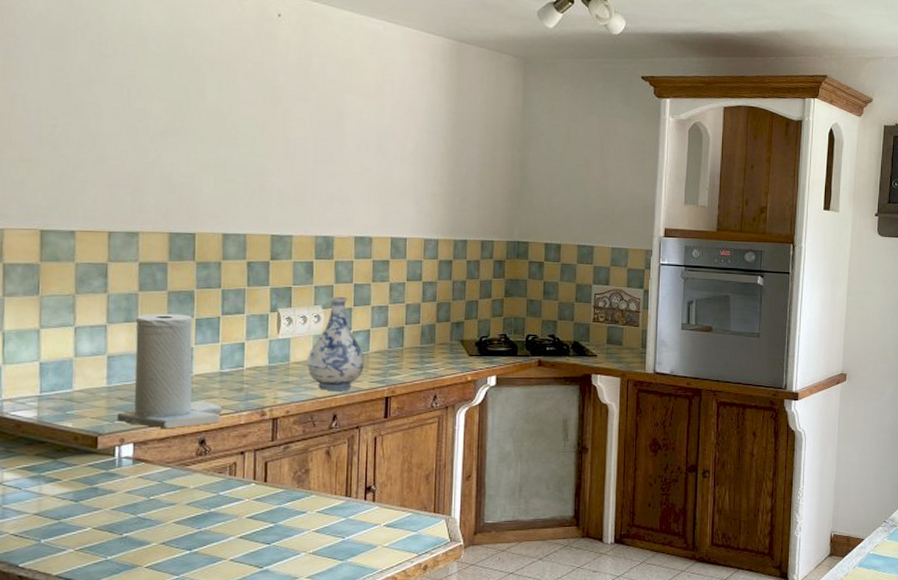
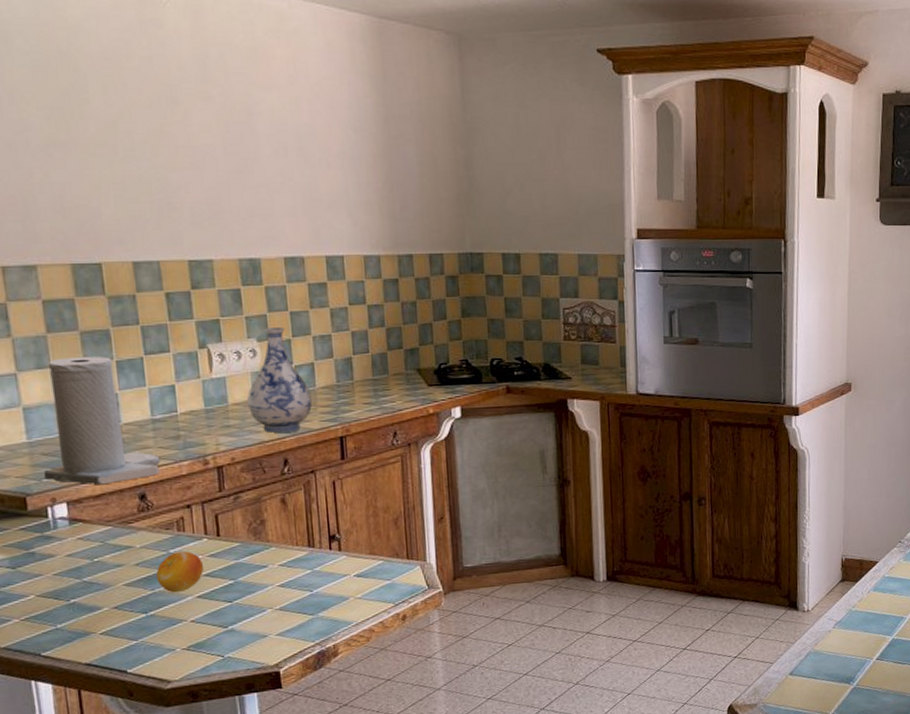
fruit: none [204,494,249,533] -> present [156,551,204,593]

